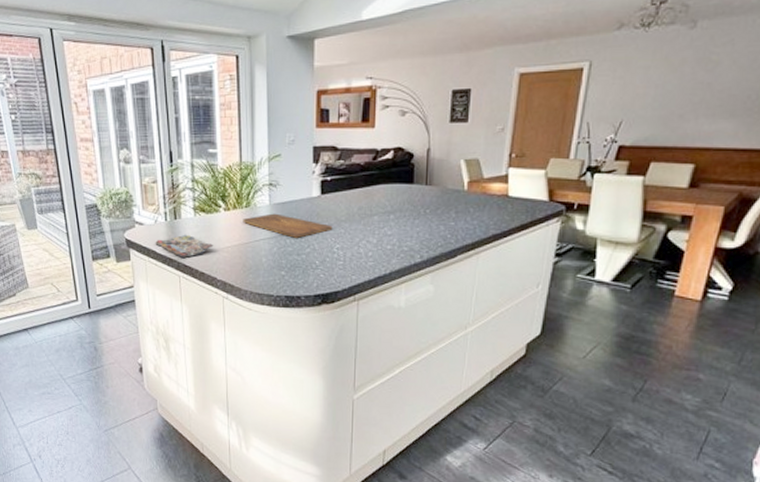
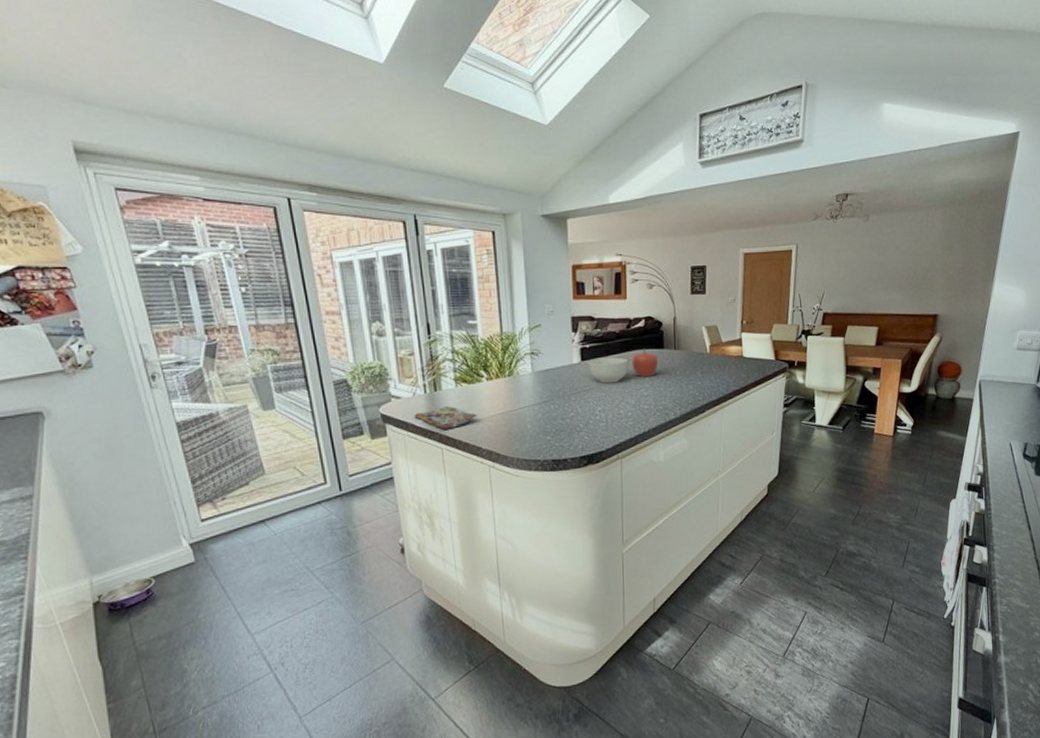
cutting board: present [243,213,332,238] -> none [506,380,593,403]
bowl: none [328,191,373,219] -> present [588,357,629,383]
fruit: none [376,183,407,214] -> present [632,348,659,377]

